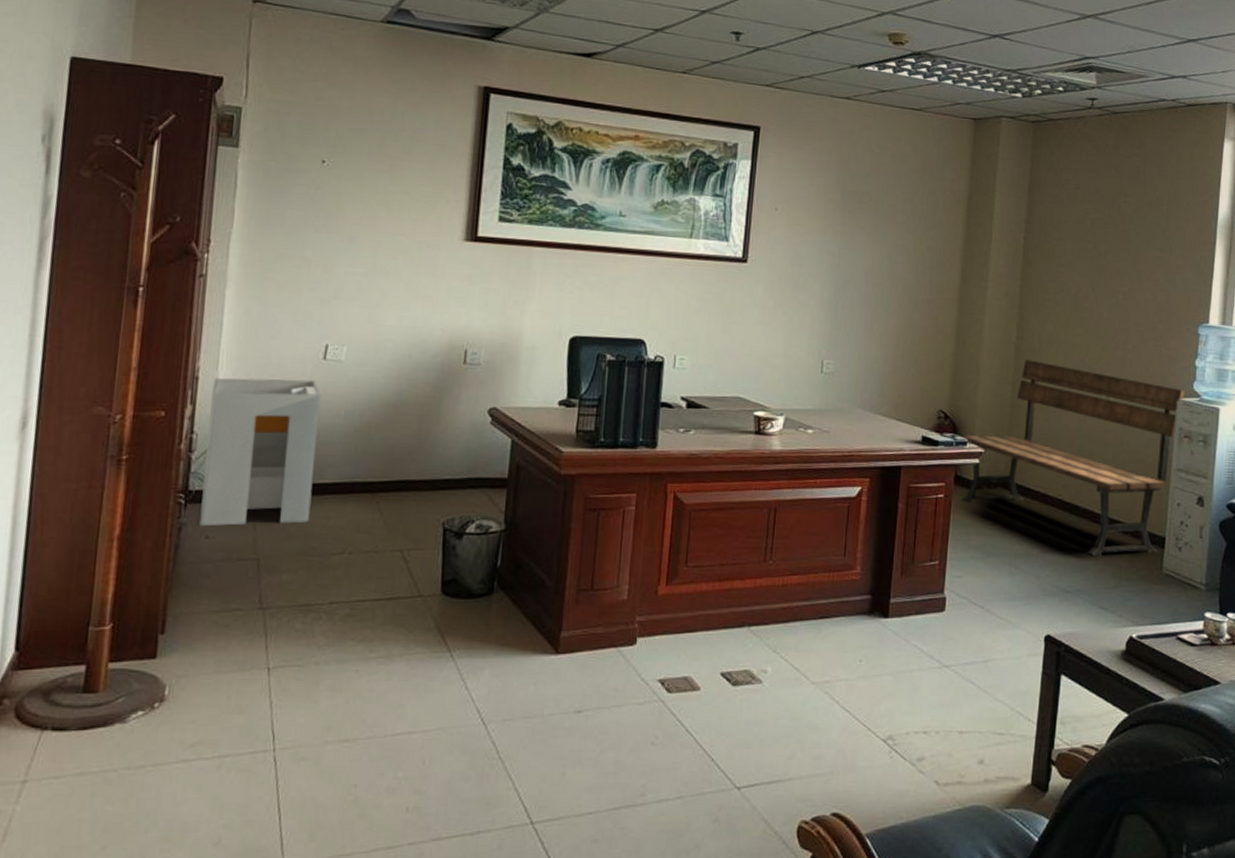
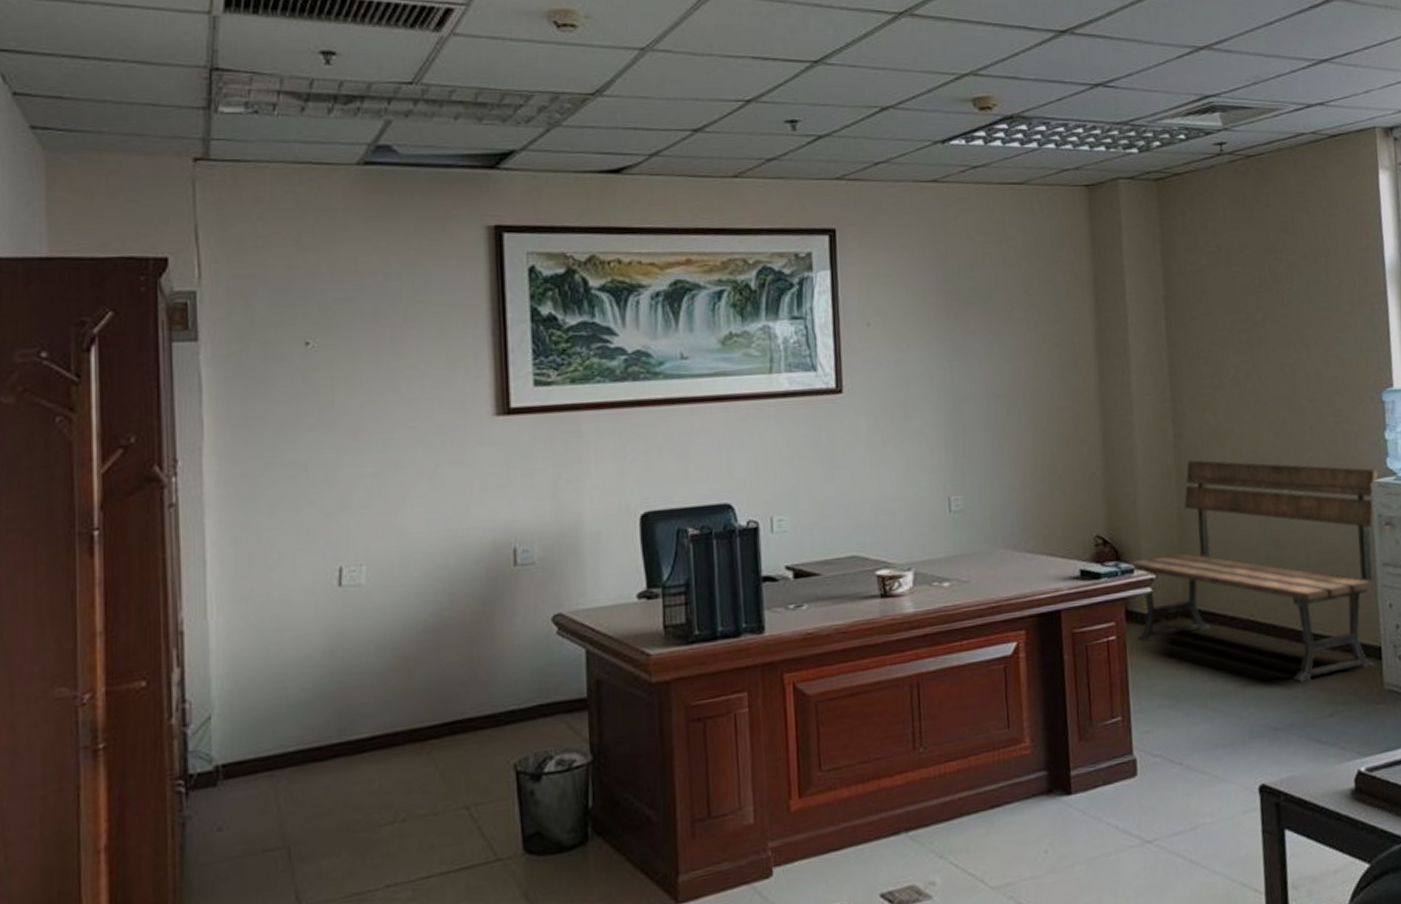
storage cabinet: present [199,378,321,527] -> none [203,613,347,818]

